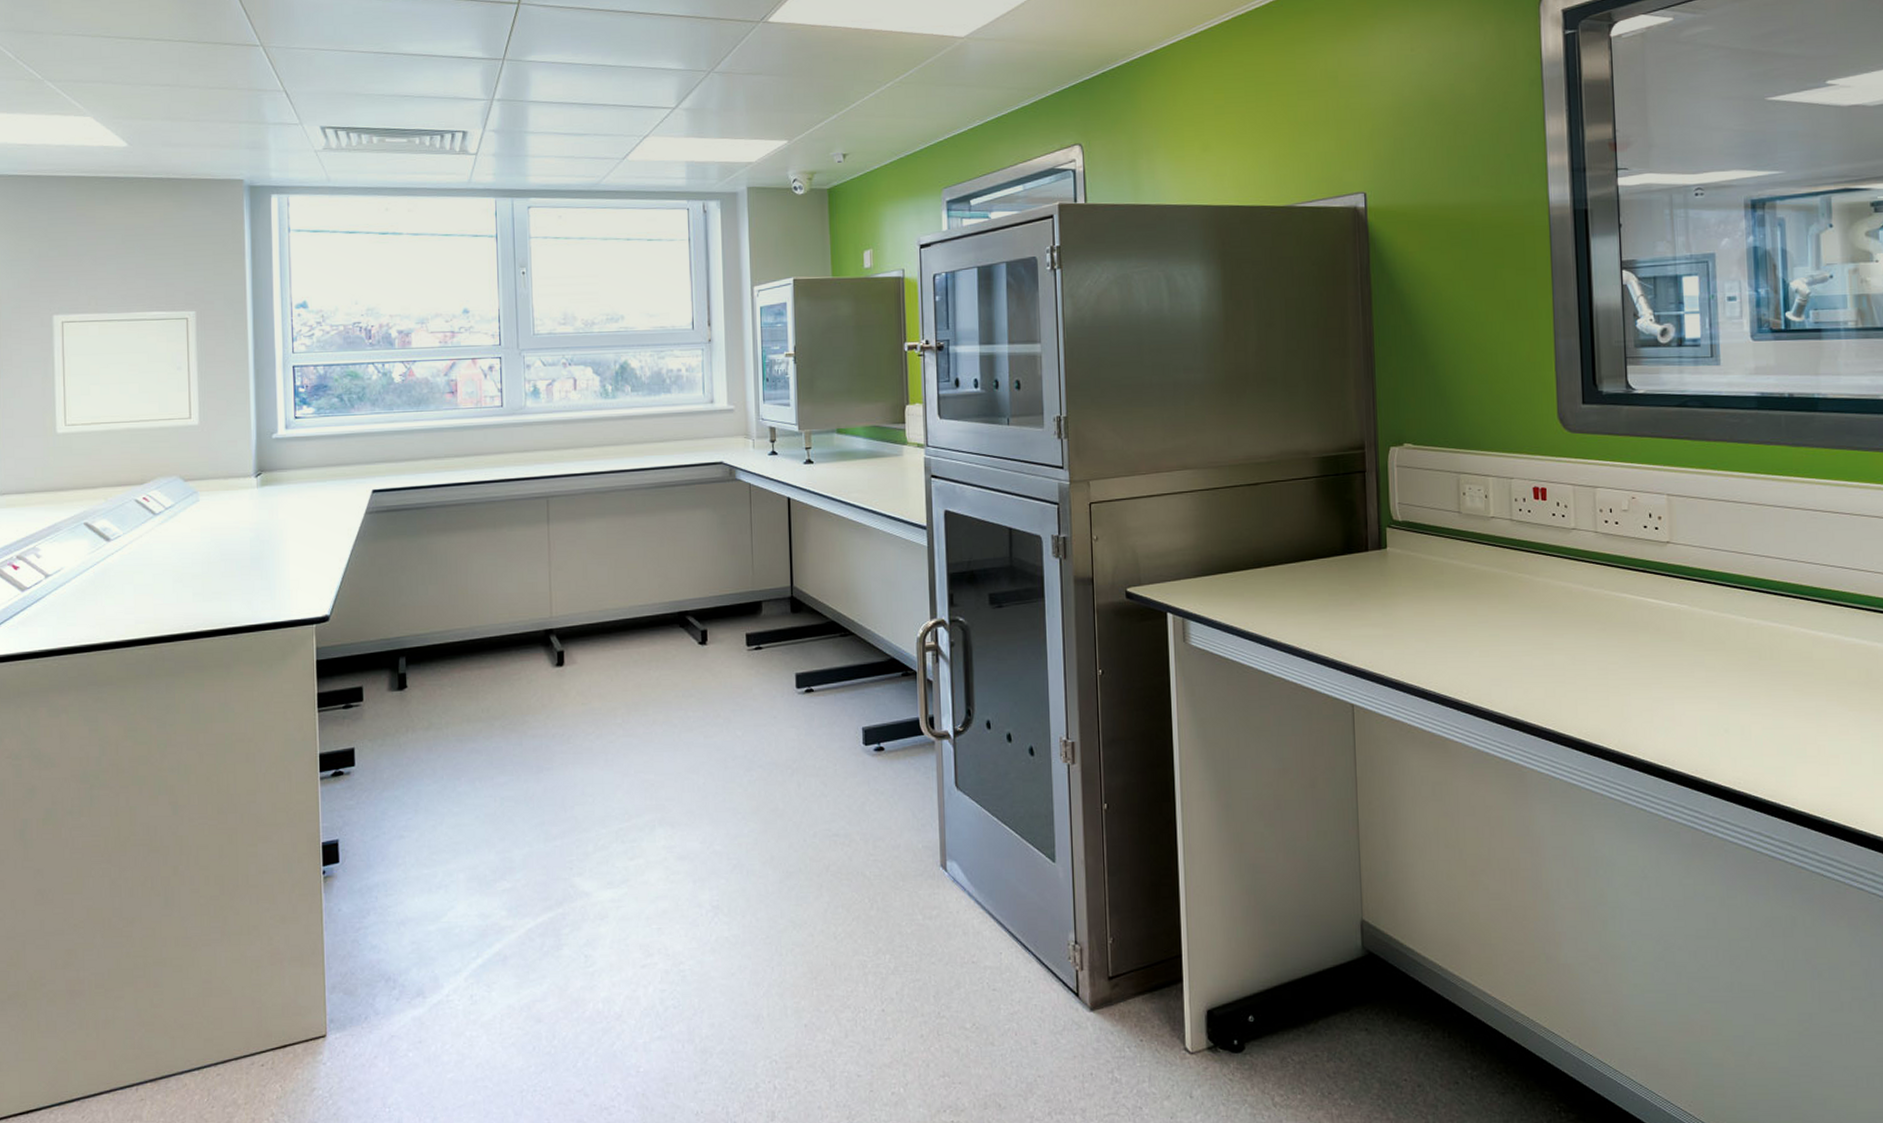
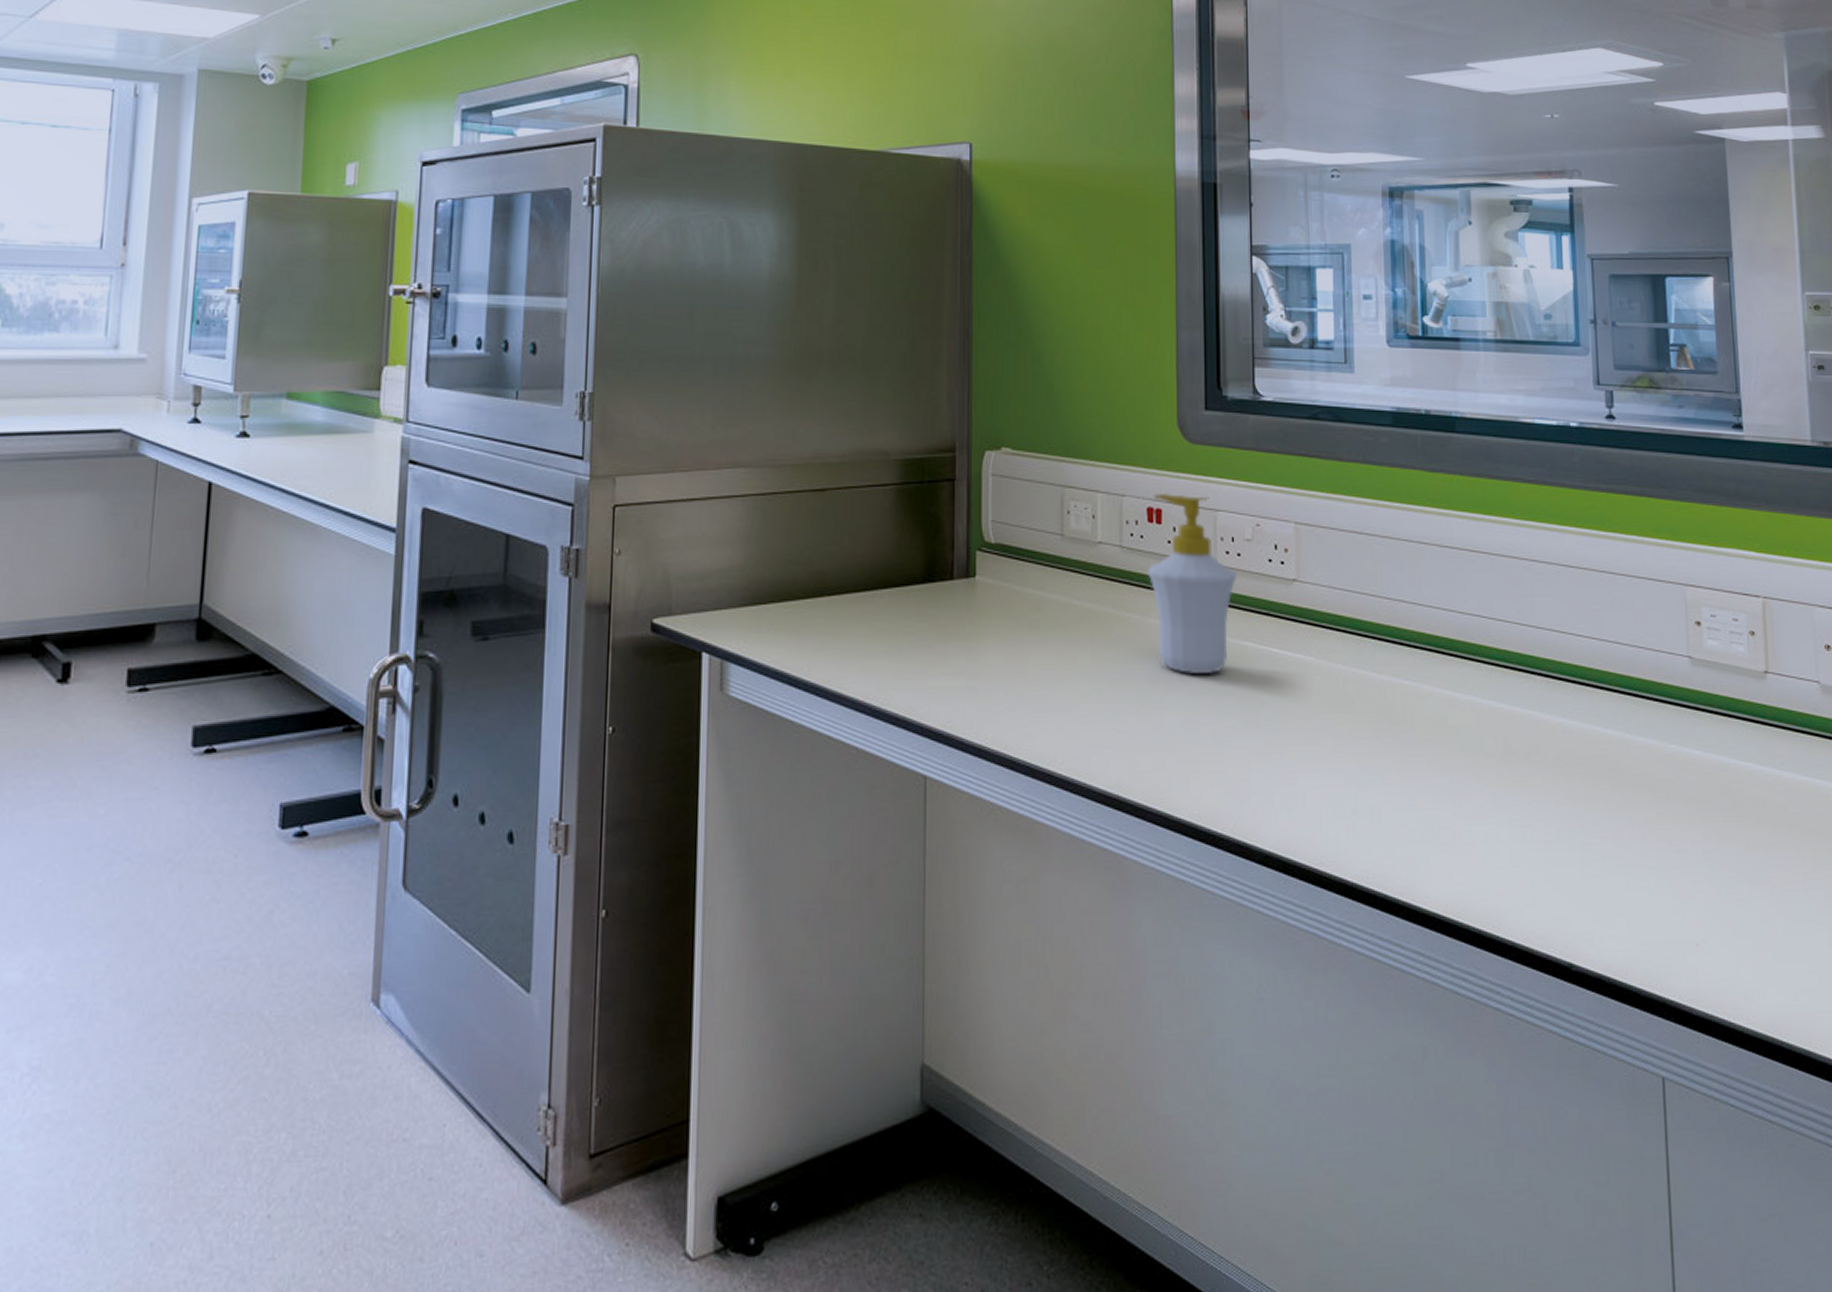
soap bottle: none [1535,474,1616,622] -> present [1147,492,1237,675]

